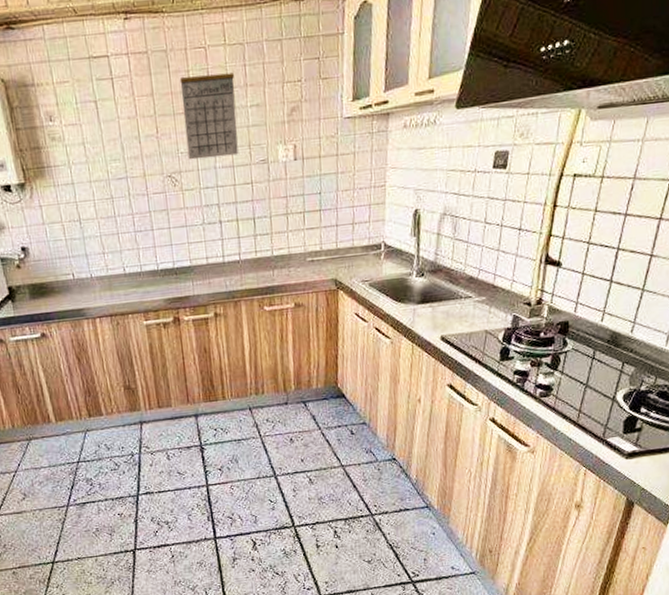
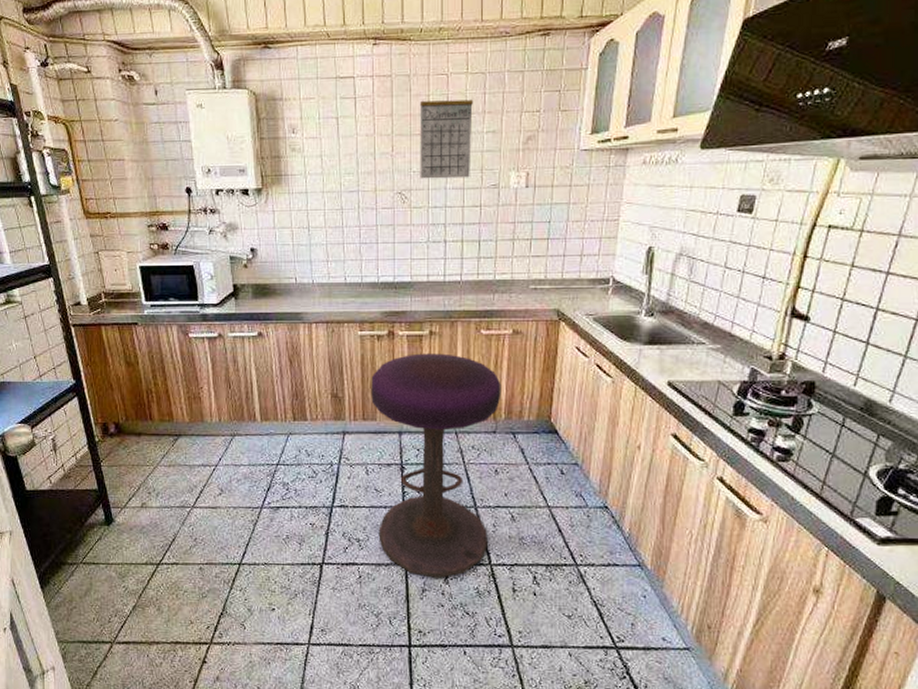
stool: none [161,333,290,547] -> present [371,353,501,578]

